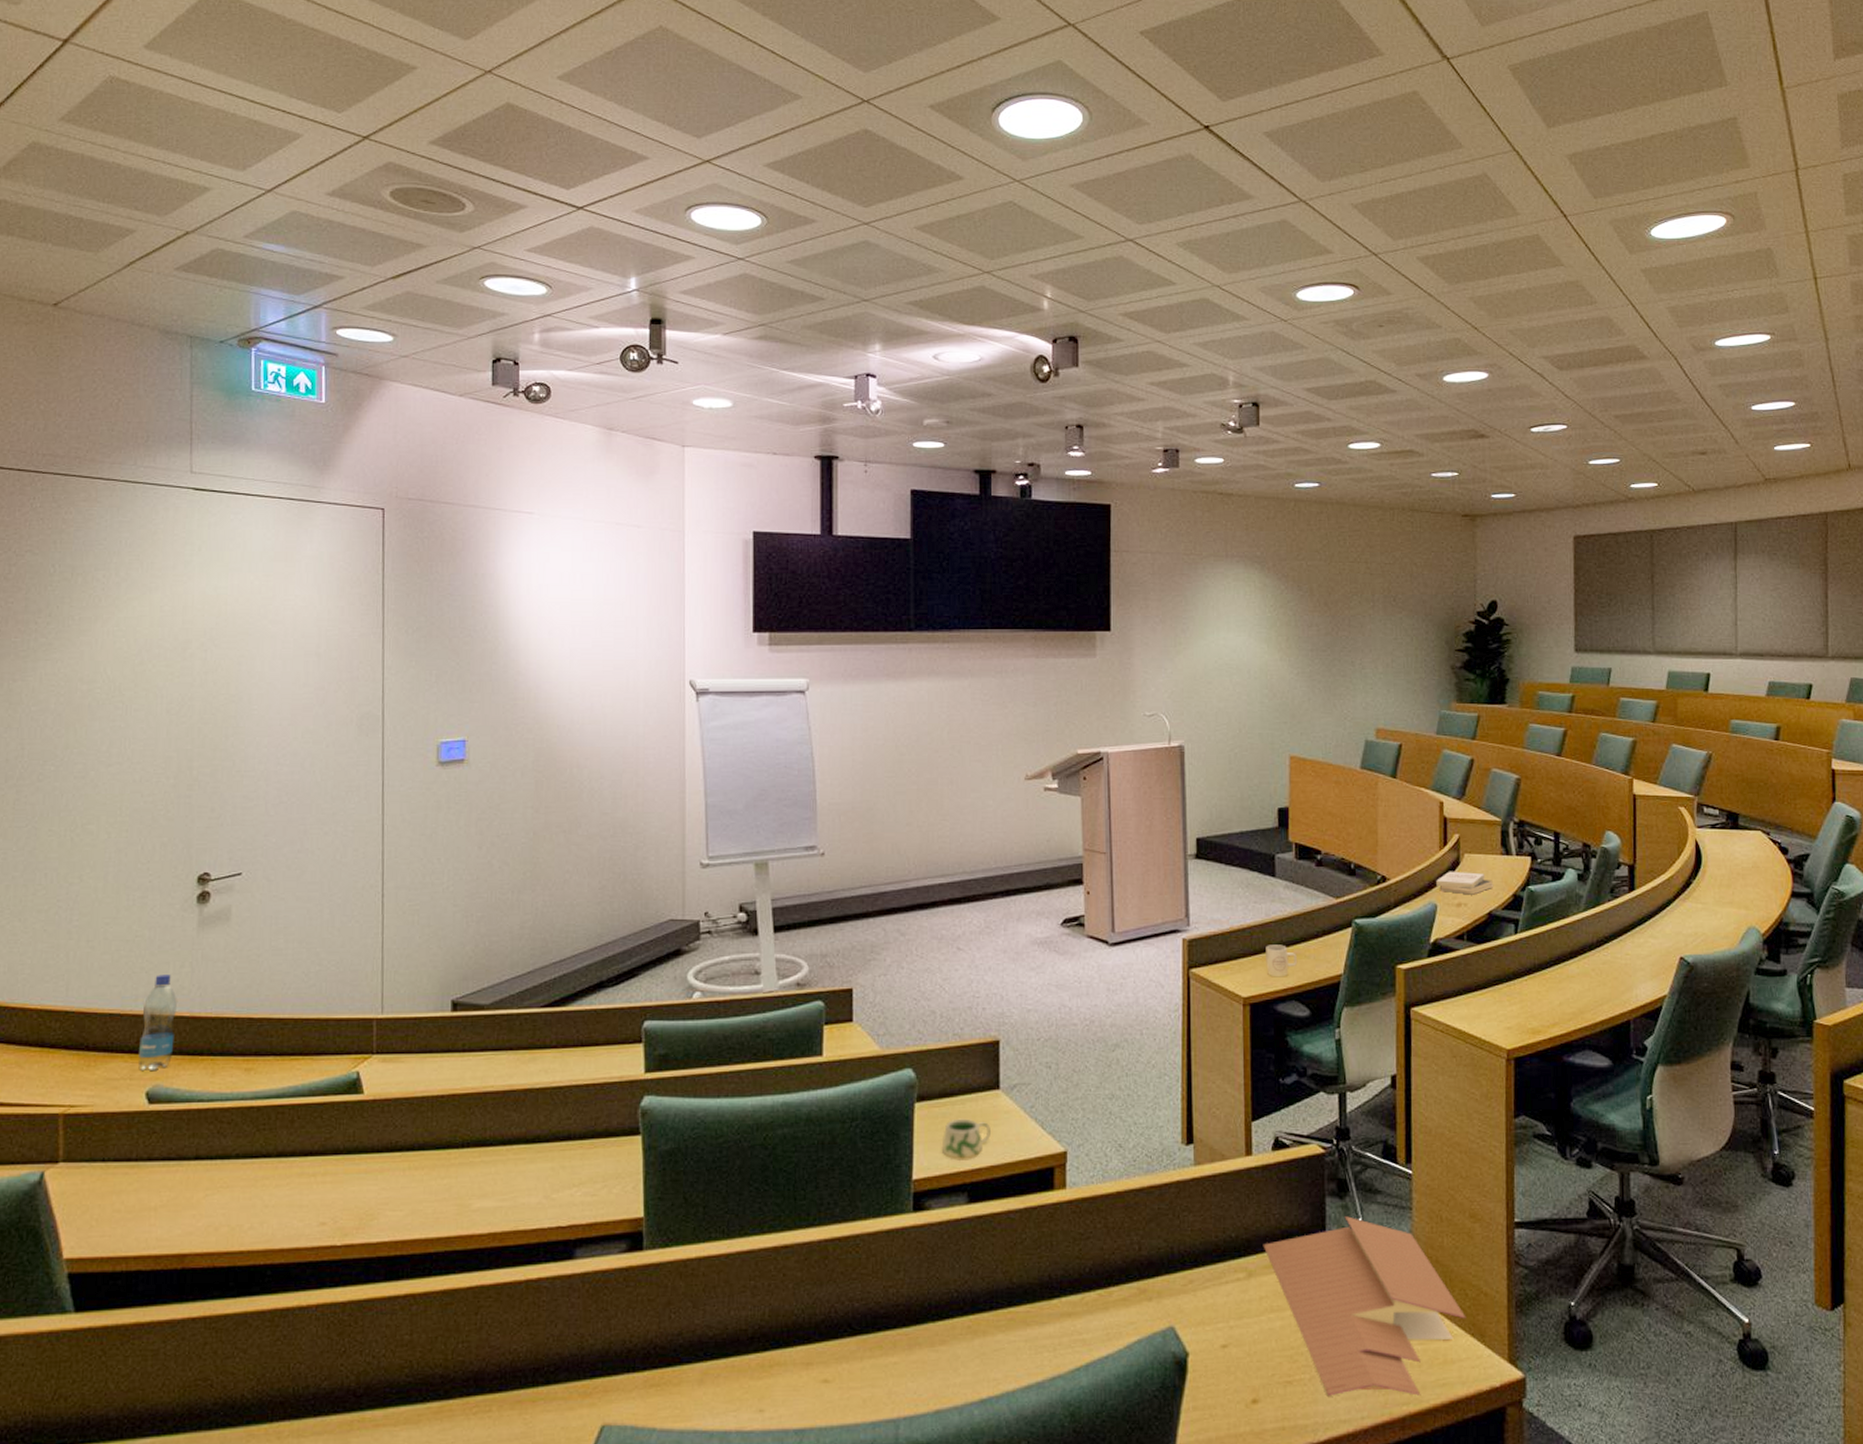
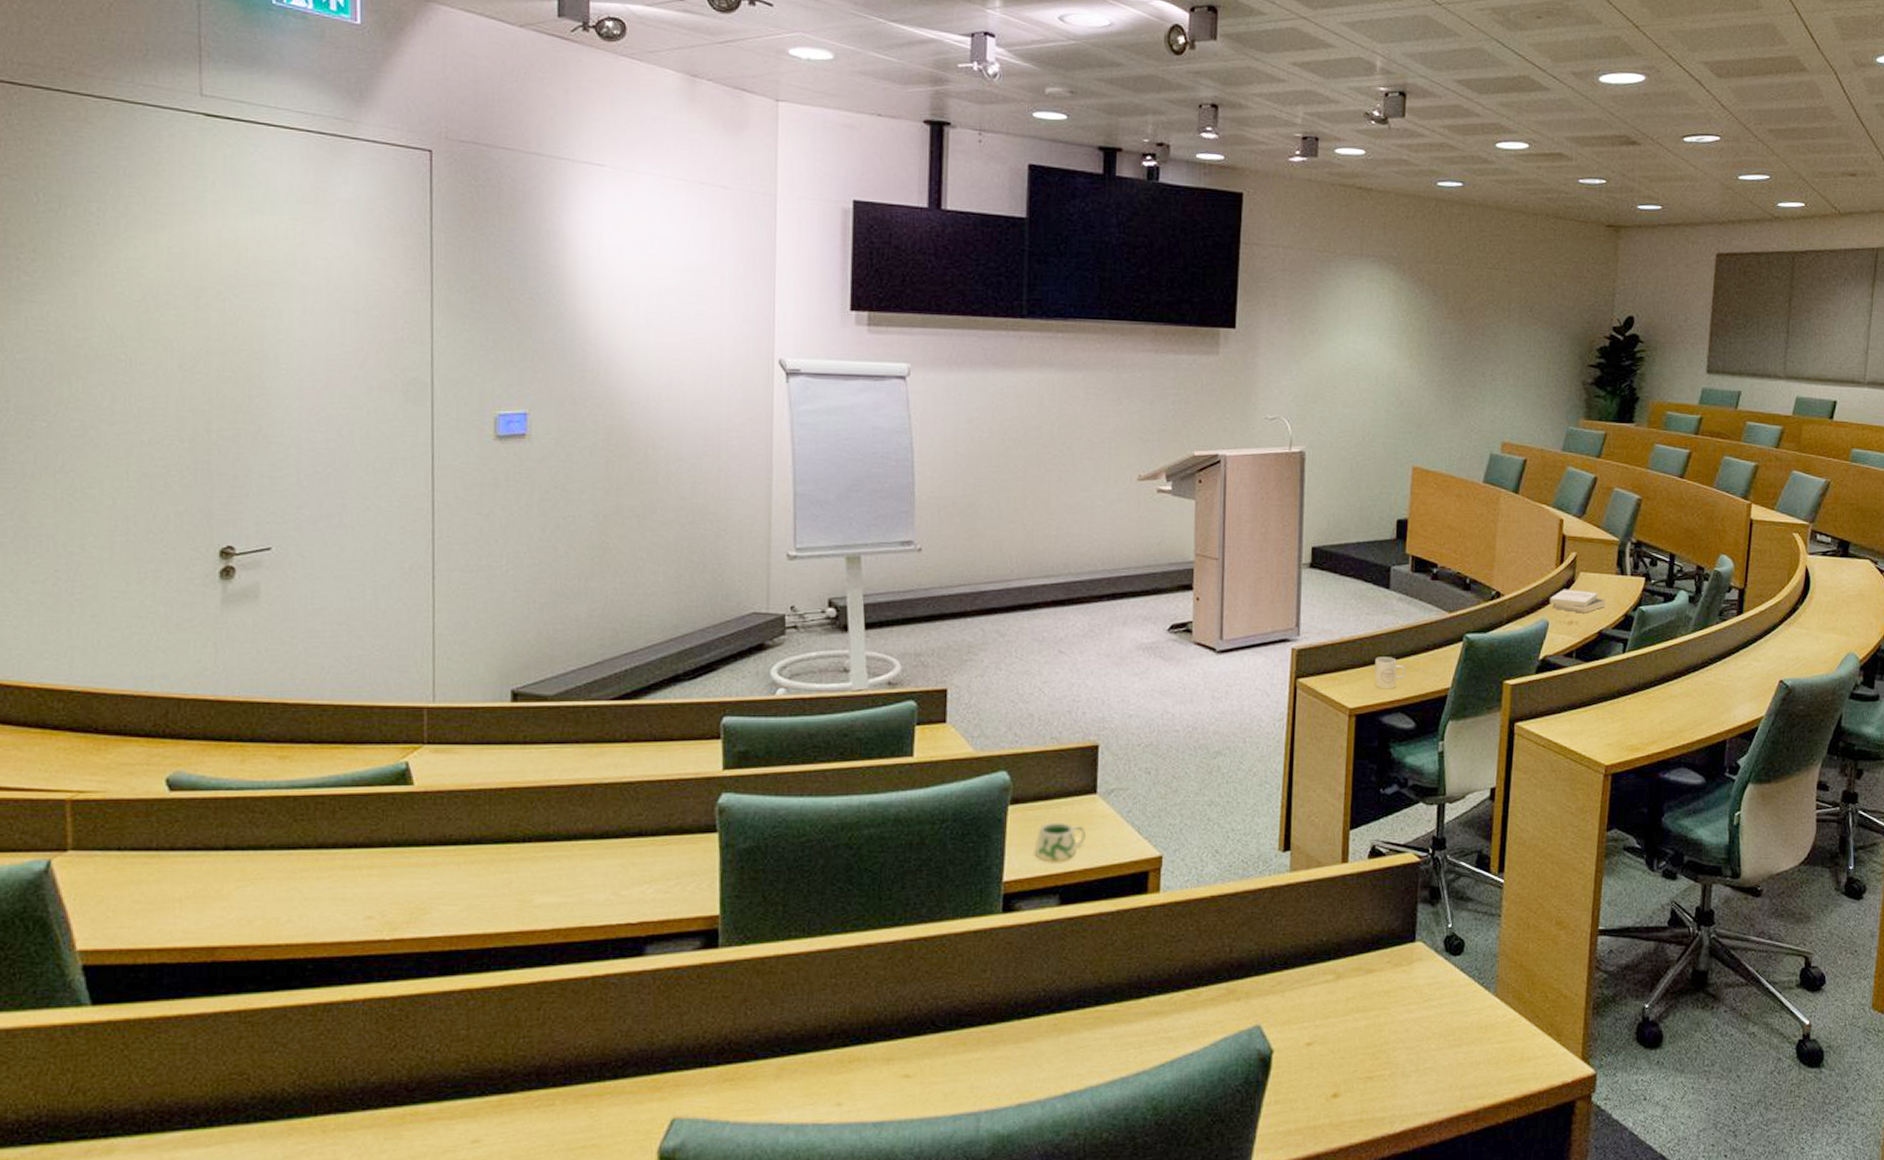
bottle: present [138,975,177,1072] -> none [157,654,199,757]
papers: present [1263,1216,1466,1397] -> none [1353,922,1545,1091]

